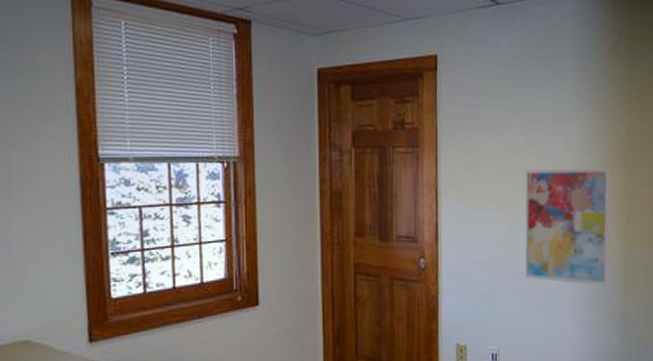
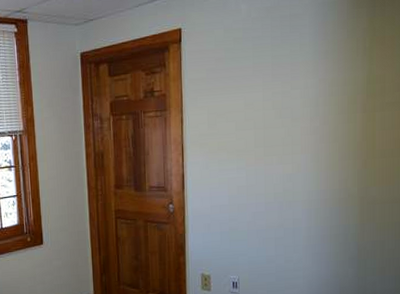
wall art: present [525,168,611,286] -> none [263,115,349,224]

